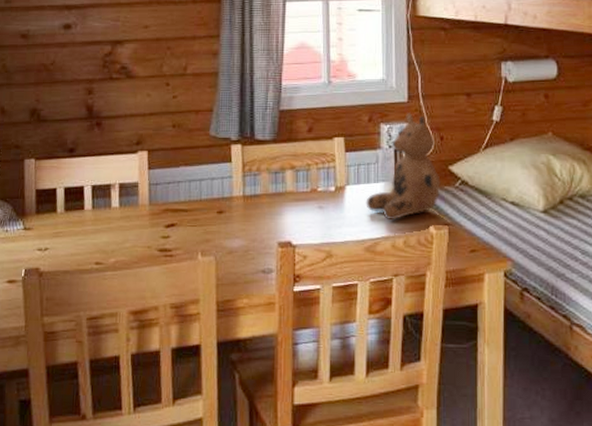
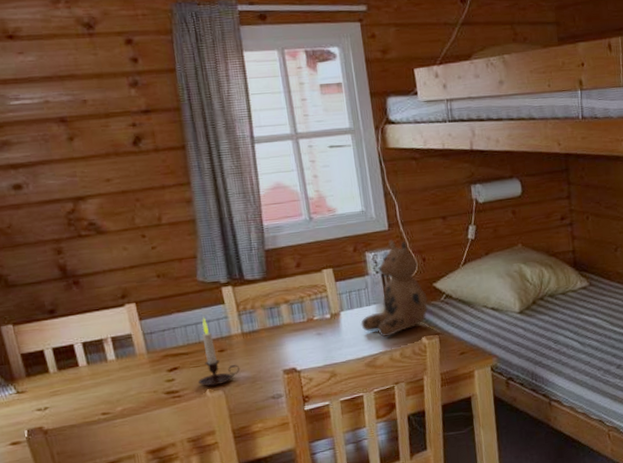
candle: none [192,174,235,250] -> present [198,317,240,387]

